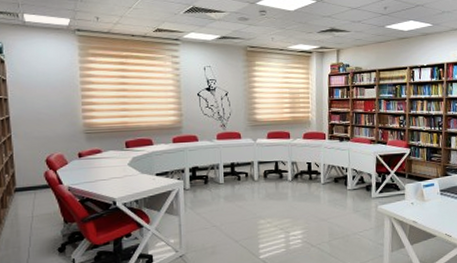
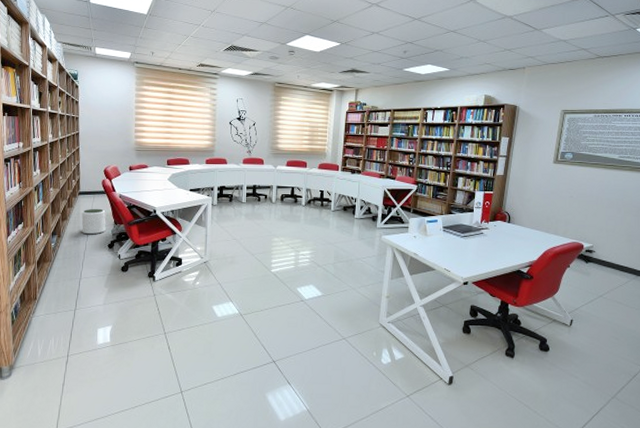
plant pot: none [20,206,54,239] -> present [81,208,106,235]

